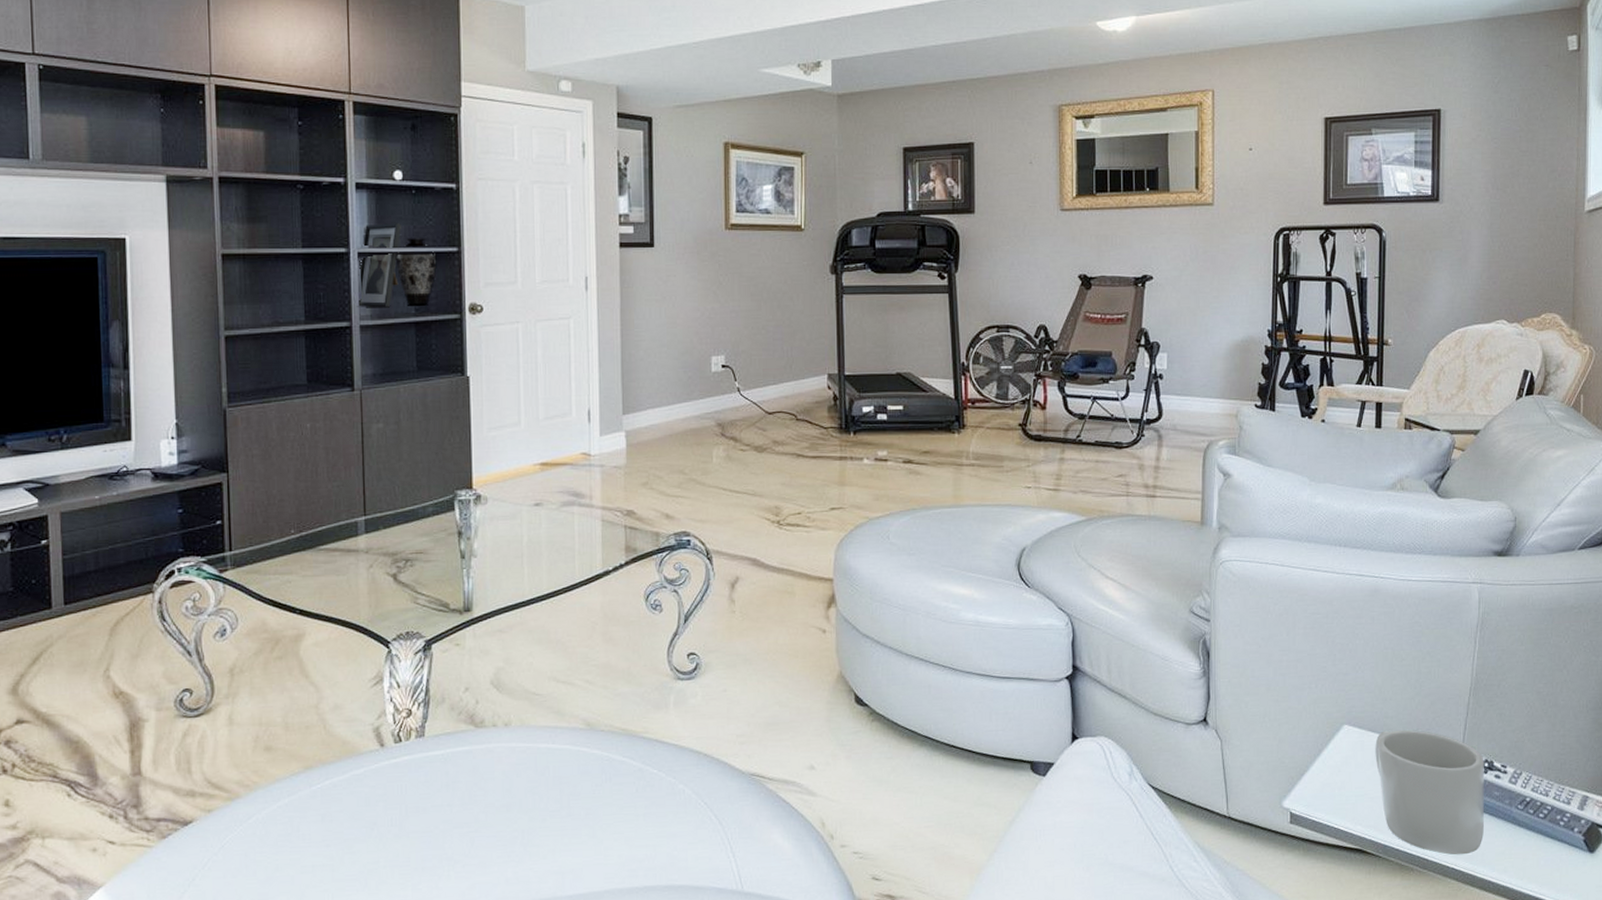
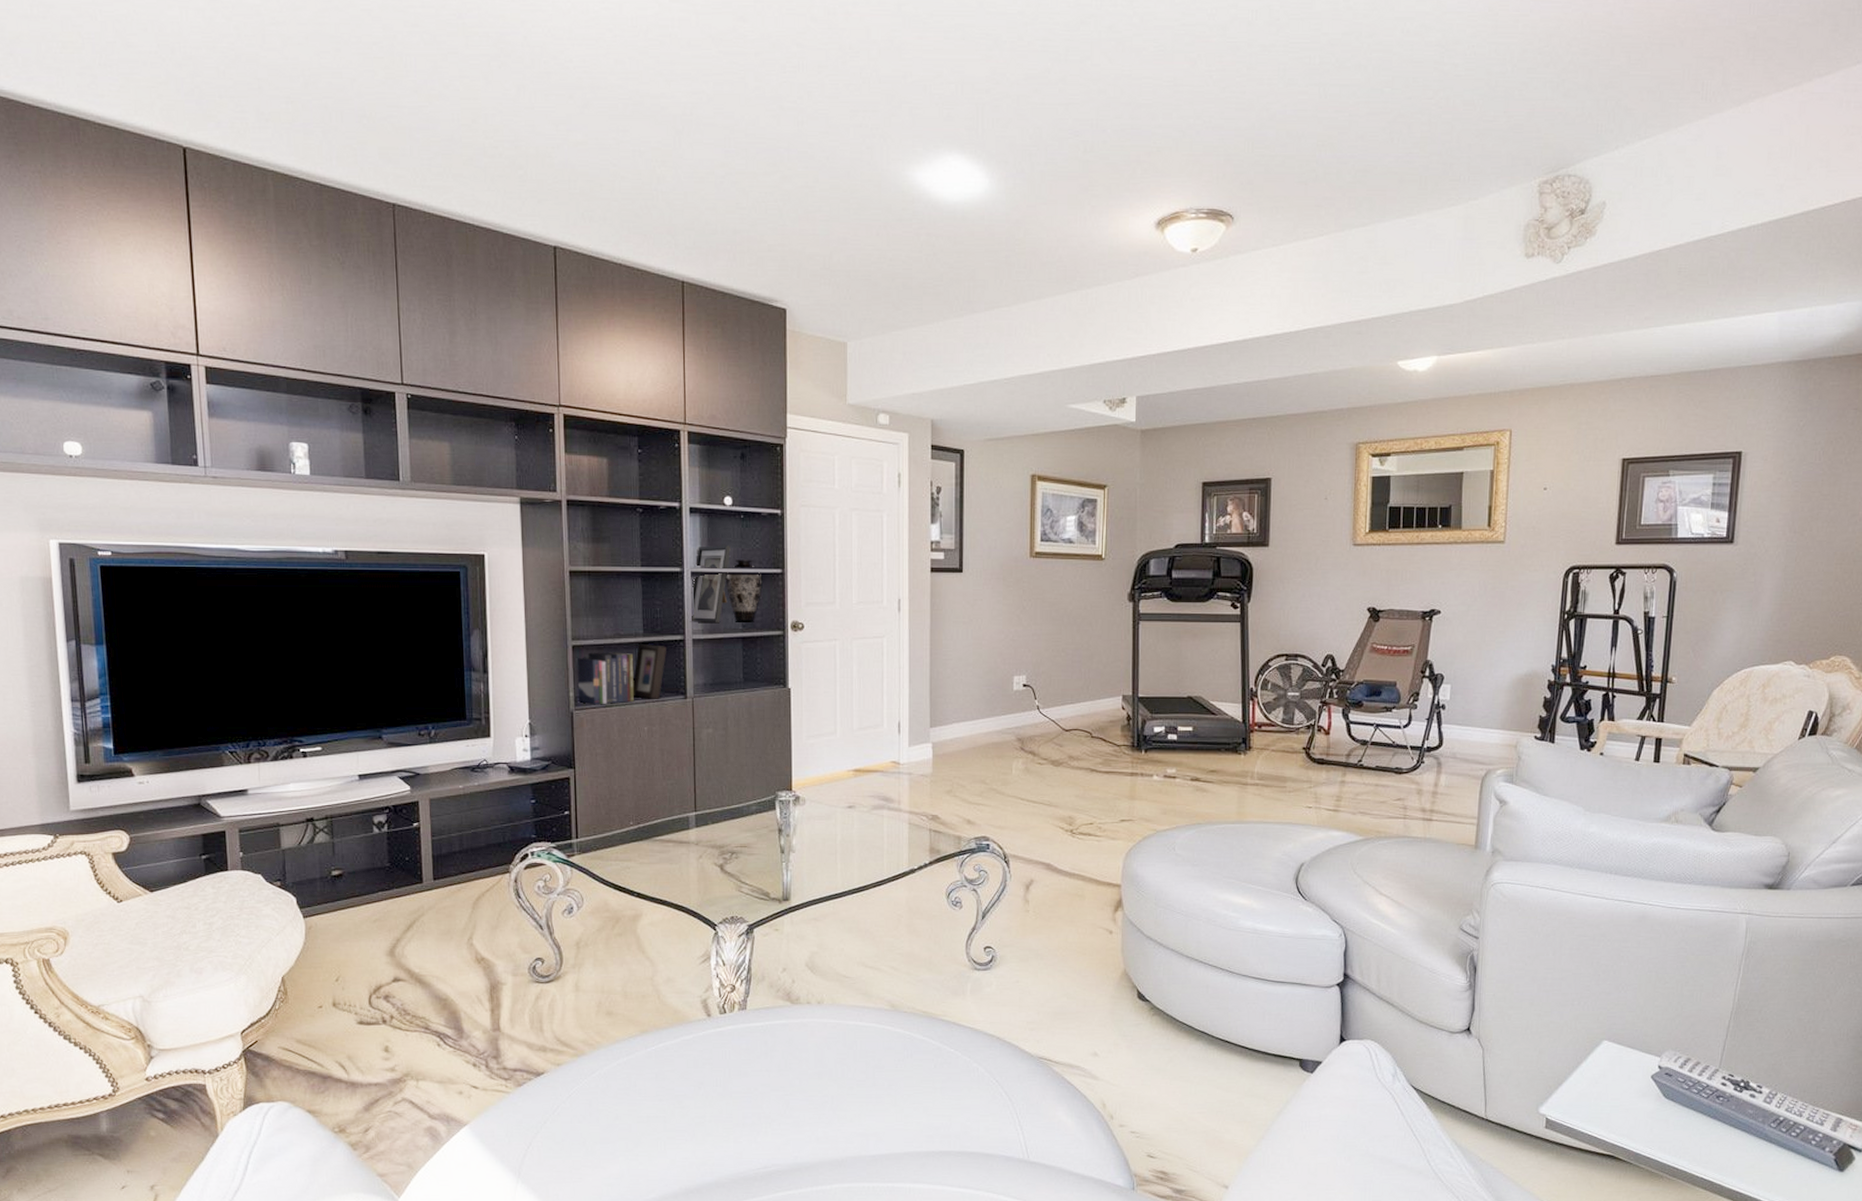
books: none [231,342,295,401] -> present [578,652,634,705]
picture frame: none [293,332,331,393] -> present [632,643,666,699]
mug: present [1375,729,1485,856] -> none [1632,1047,1740,1166]

